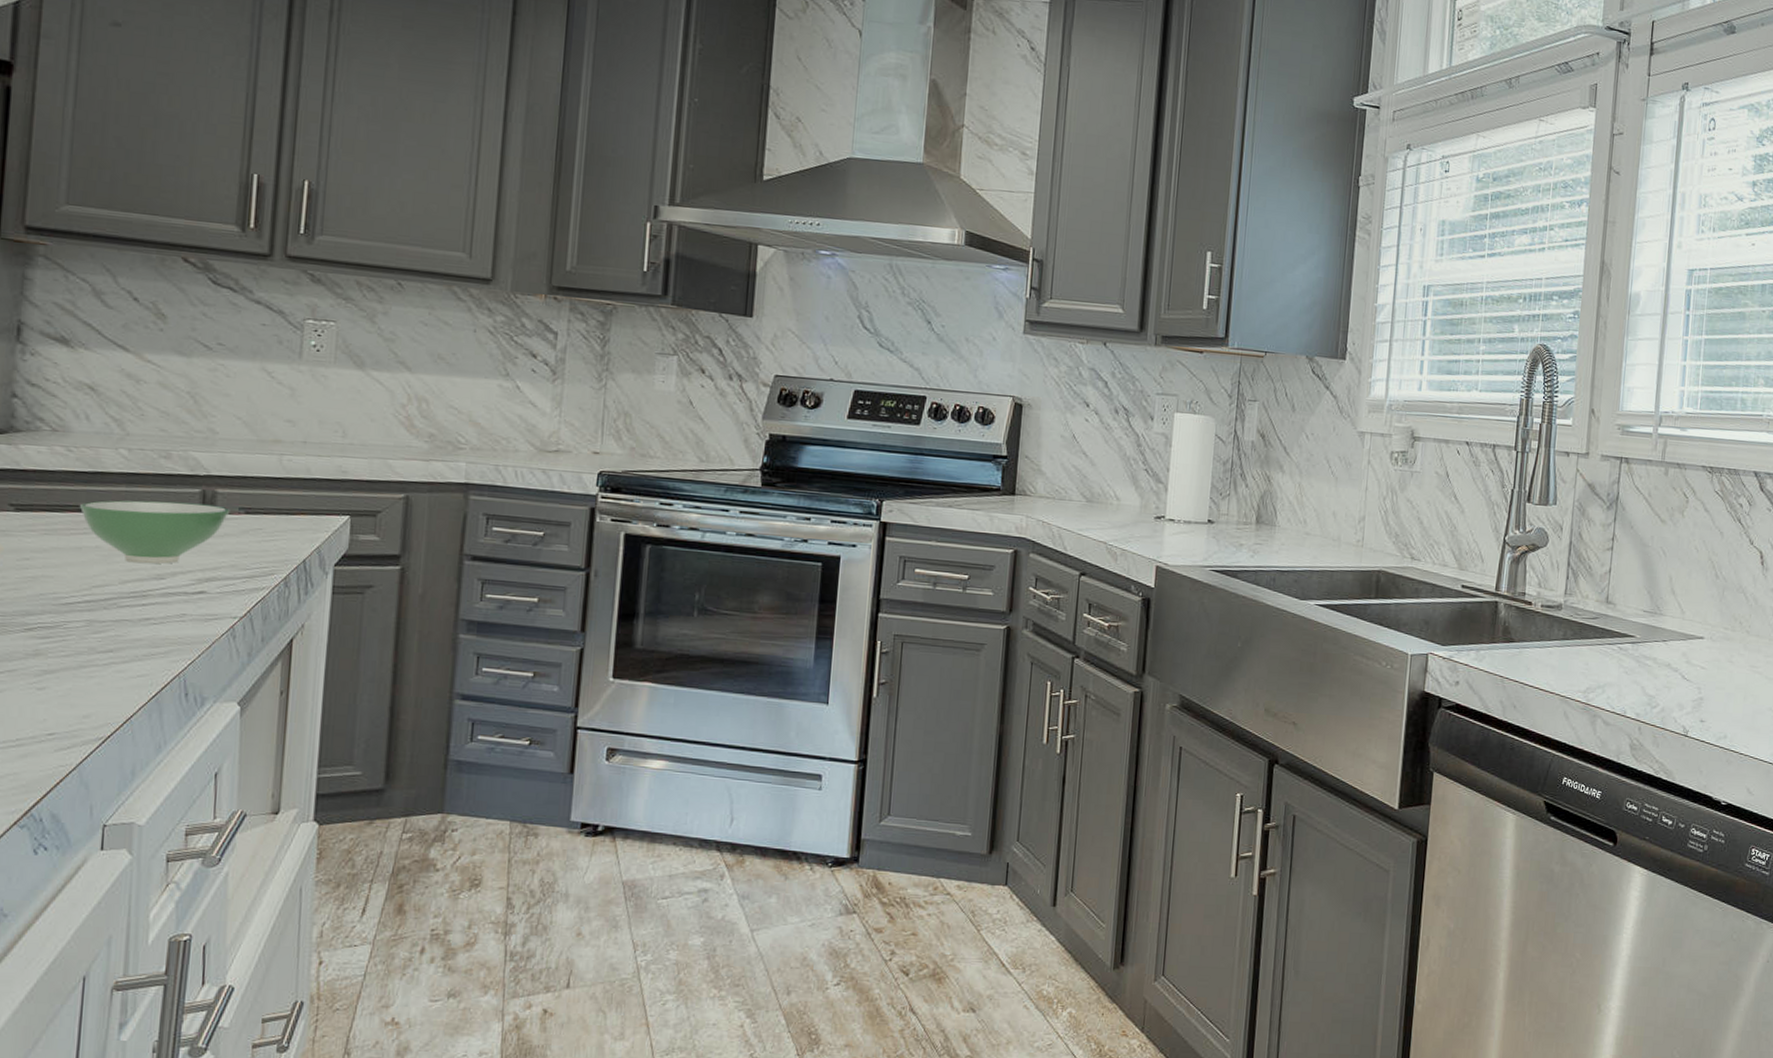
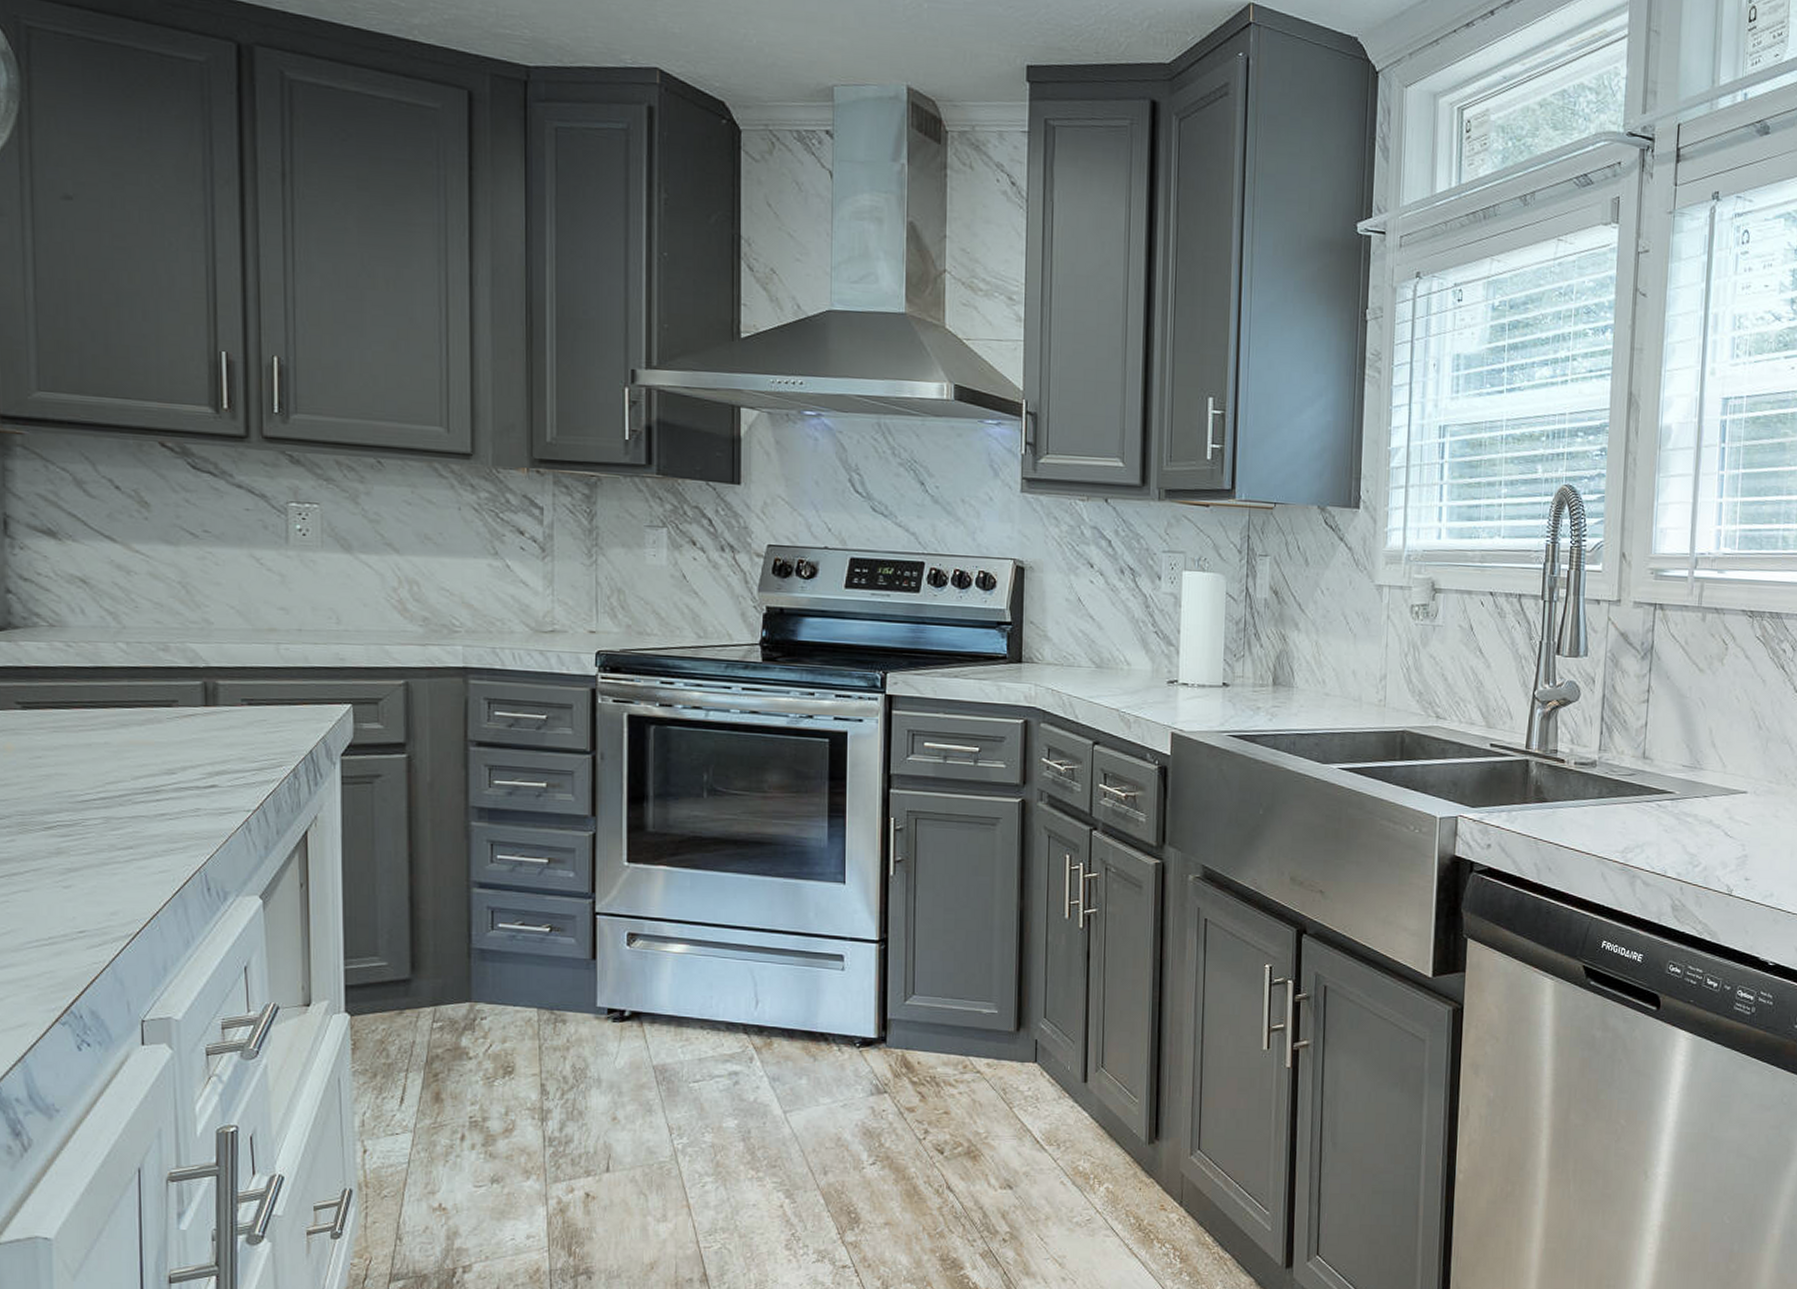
bowl: present [79,500,231,564] -> none [84,694,233,759]

